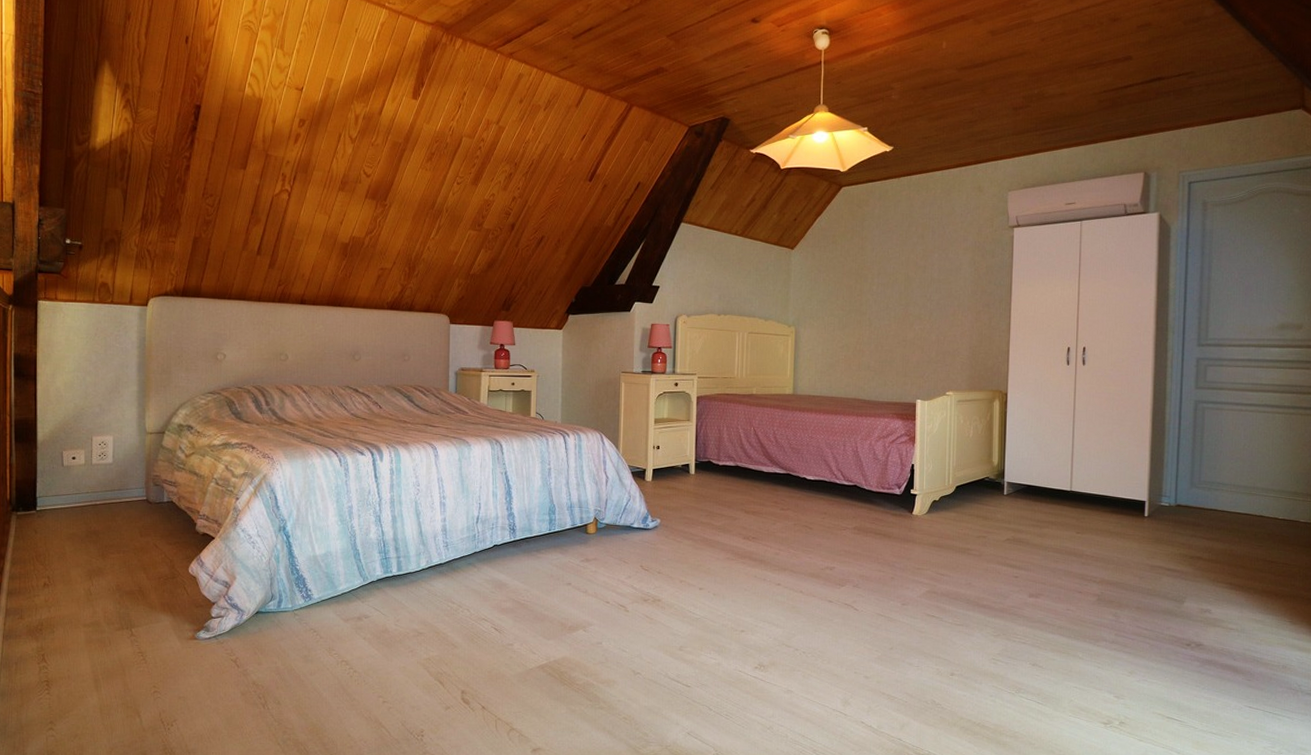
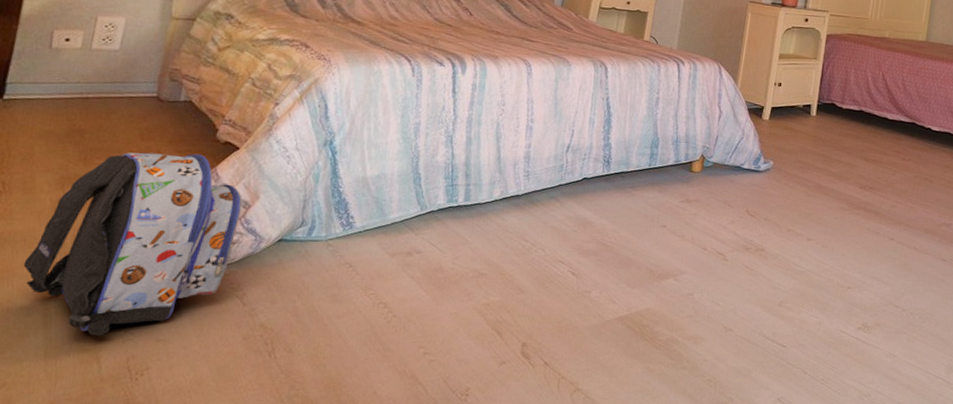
backpack: none [73,545,224,695] -> present [23,152,243,336]

